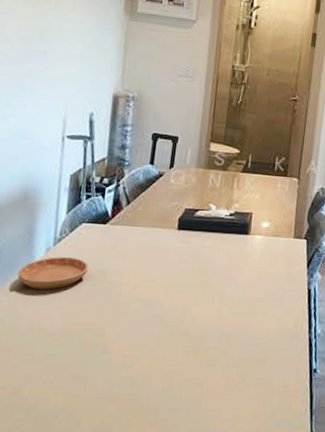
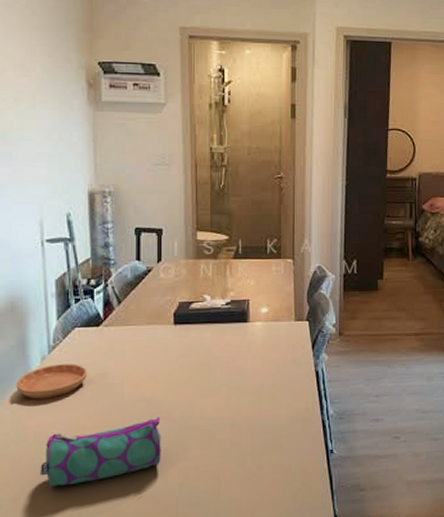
pencil case: none [28,319,154,378] -> present [40,417,161,486]

